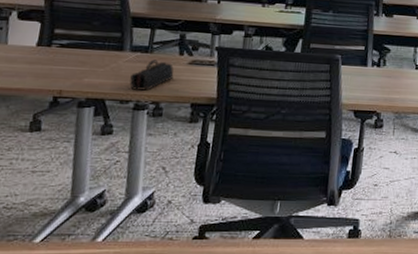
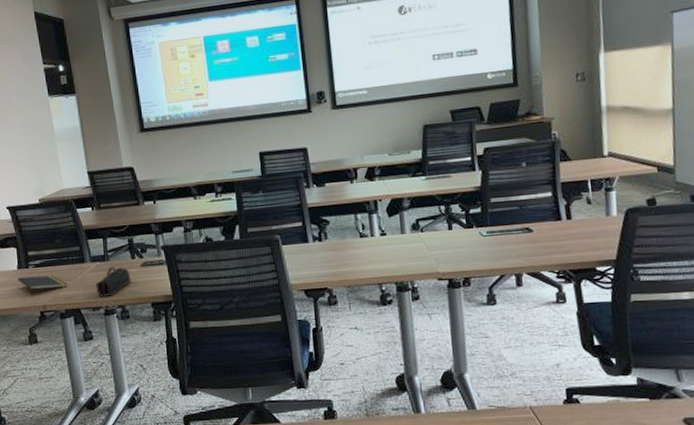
notepad: none [33,55,96,78] -> present [18,275,68,296]

